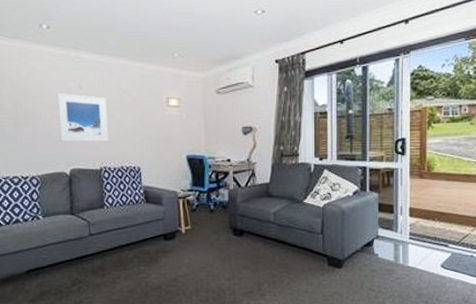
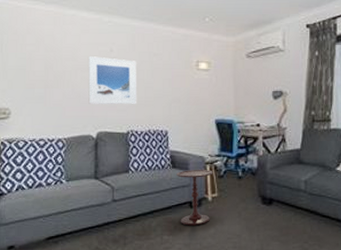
side table: none [150,204,186,257] -> present [176,170,213,226]

